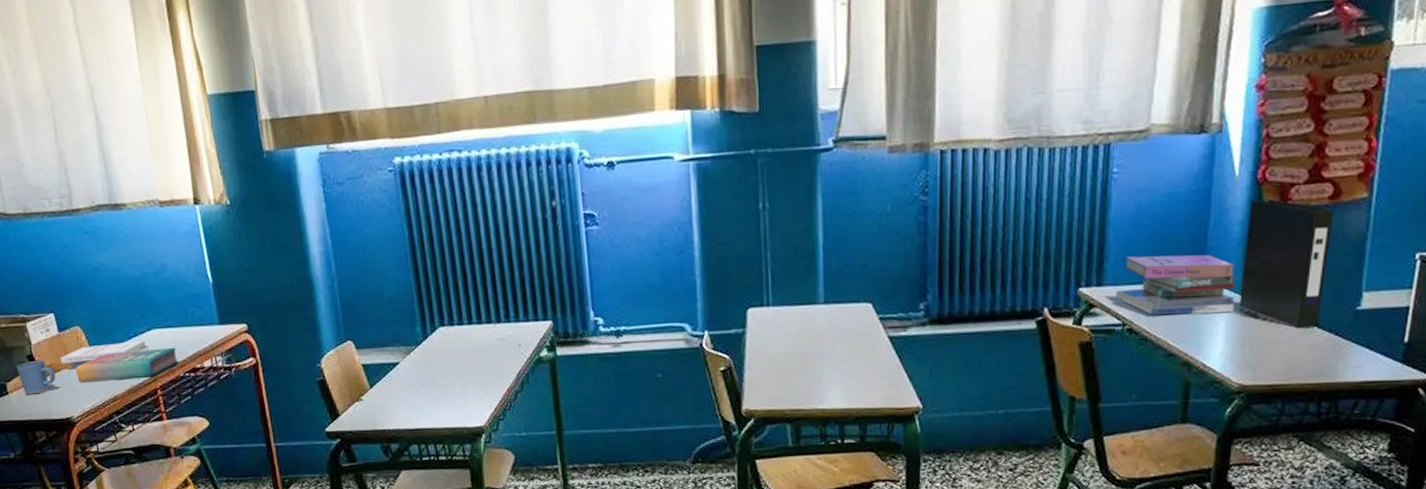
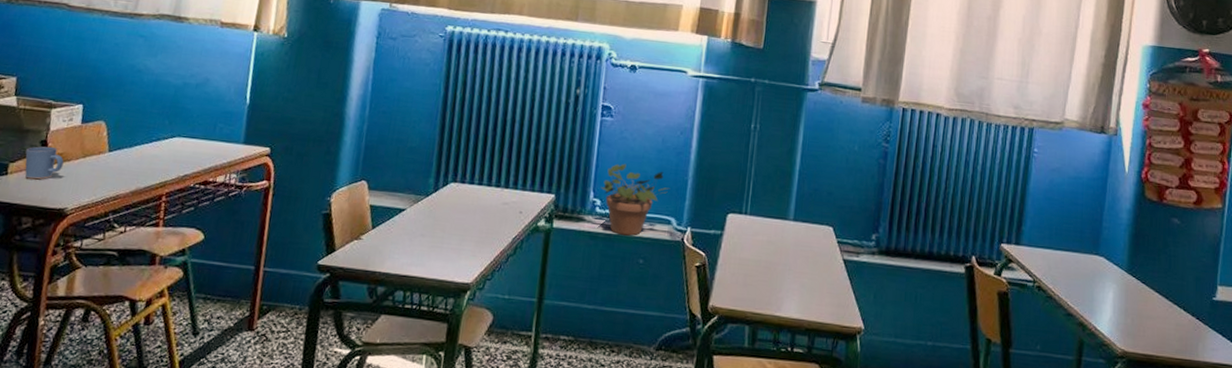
books: present [60,340,150,368] -> none [73,141,168,161]
book: present [75,347,179,383] -> none [84,152,194,183]
potted plant: none [600,273,677,351] -> present [600,163,670,236]
books: present [1116,254,1235,316] -> none [1030,224,1122,286]
binder: present [1238,199,1333,328] -> none [1124,195,1197,310]

